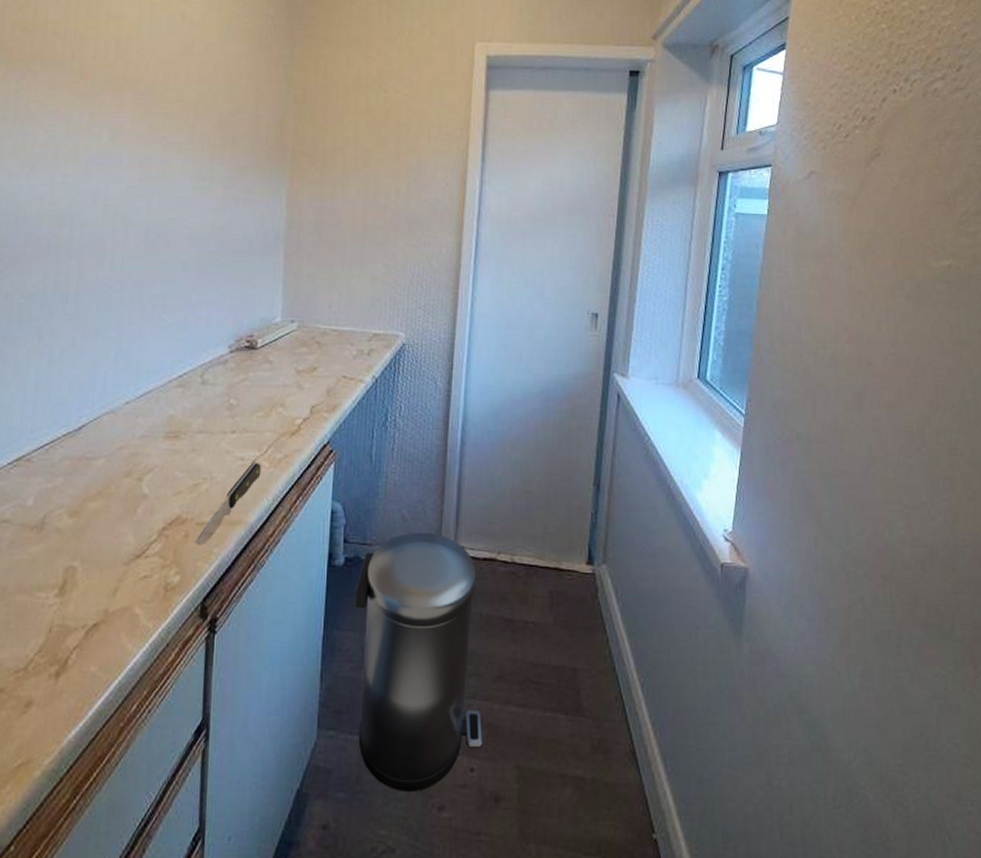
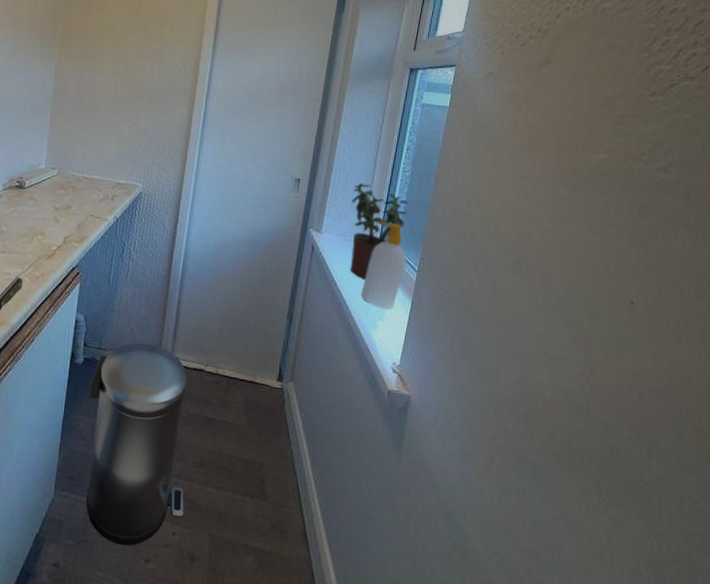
potted plant: none [661,312,728,430] -> present [351,182,408,279]
soap bottle: none [680,359,731,464] -> present [361,222,406,309]

